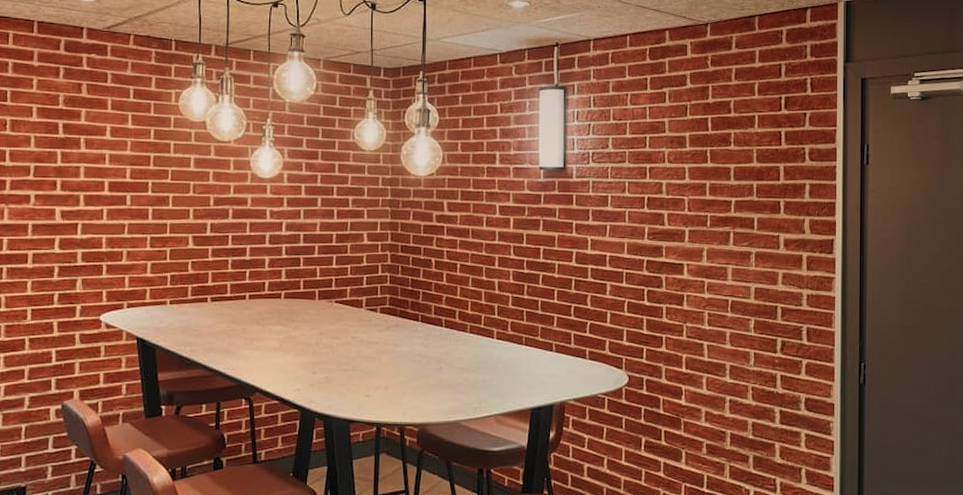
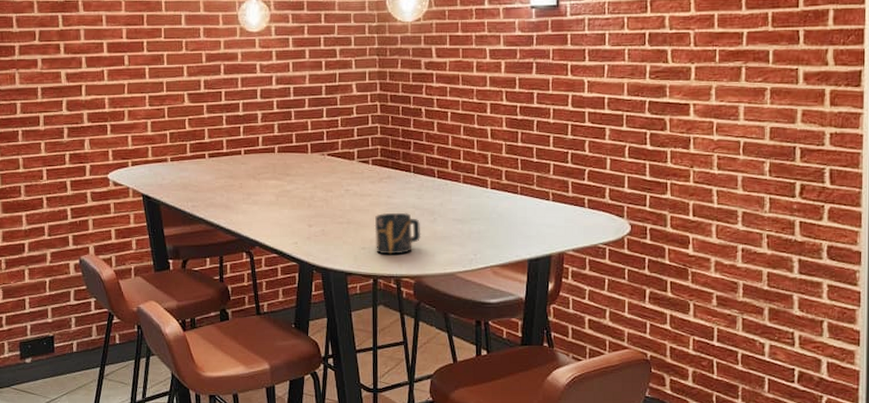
cup: none [380,360,427,402] -> present [374,212,421,255]

